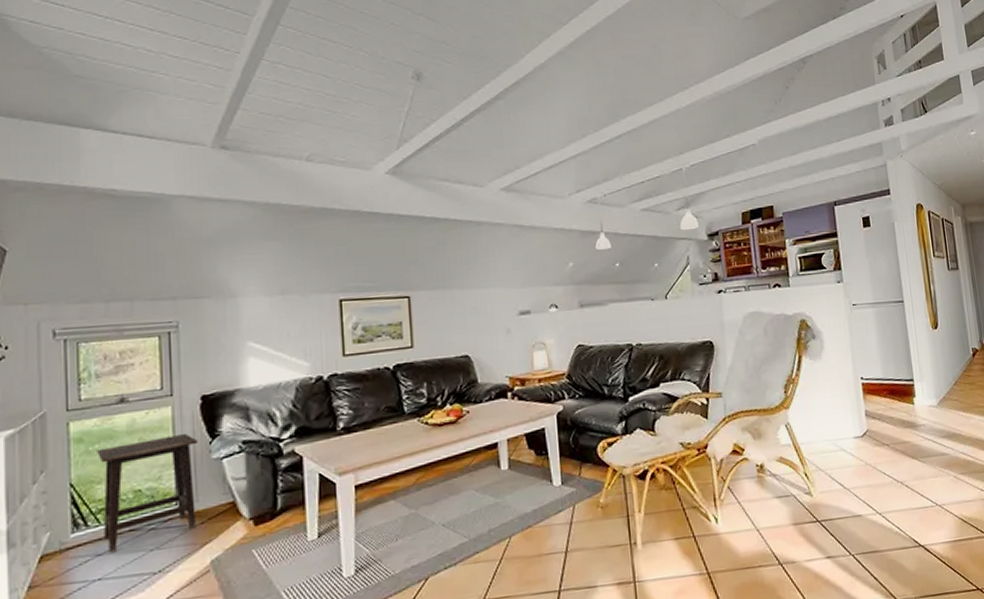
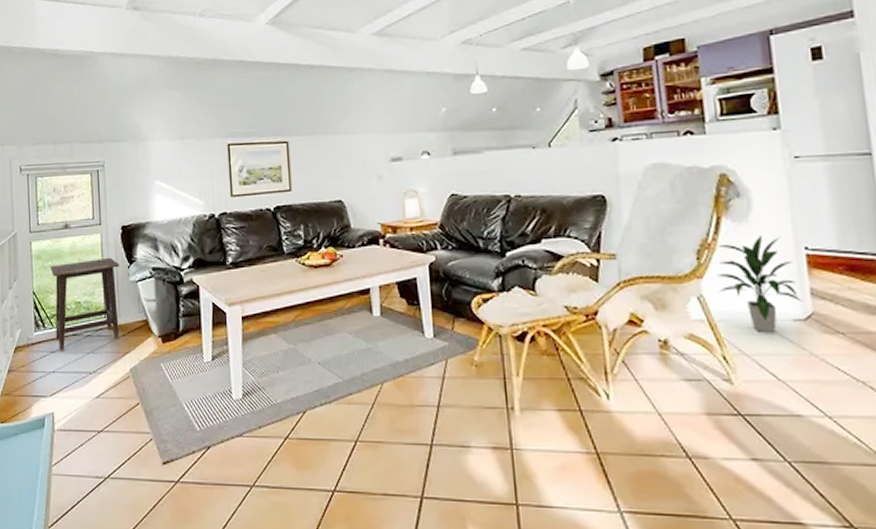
indoor plant: none [799,370,860,451] -> present [717,235,803,334]

